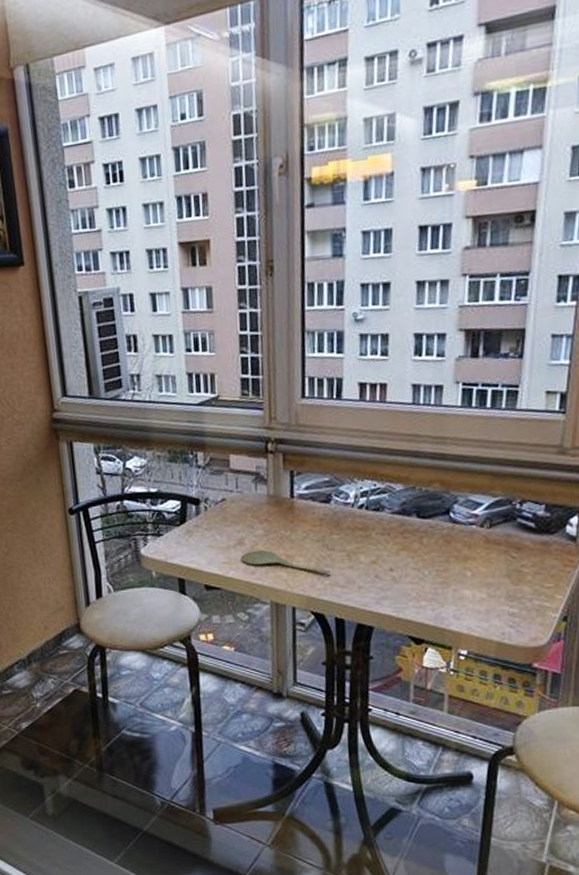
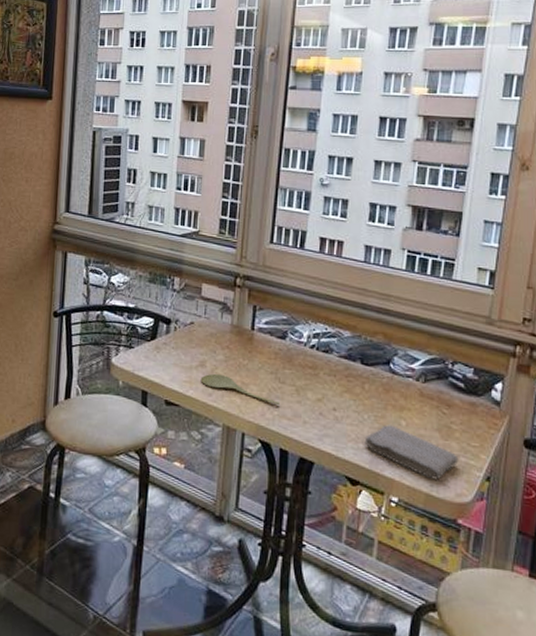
washcloth: none [427,577,532,627] -> present [364,425,459,480]

